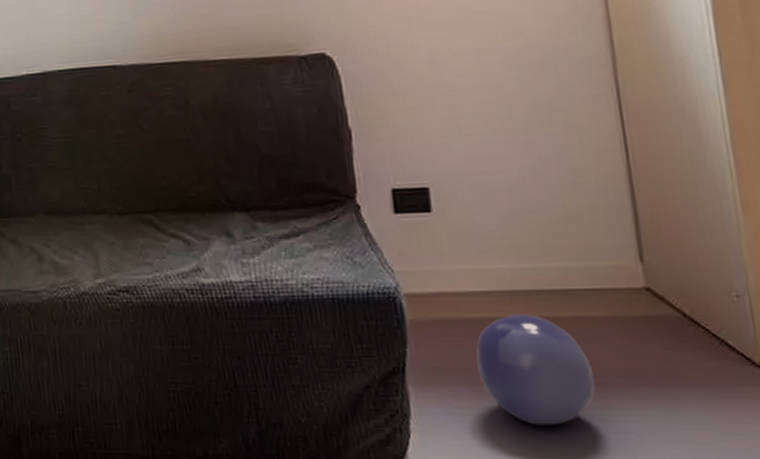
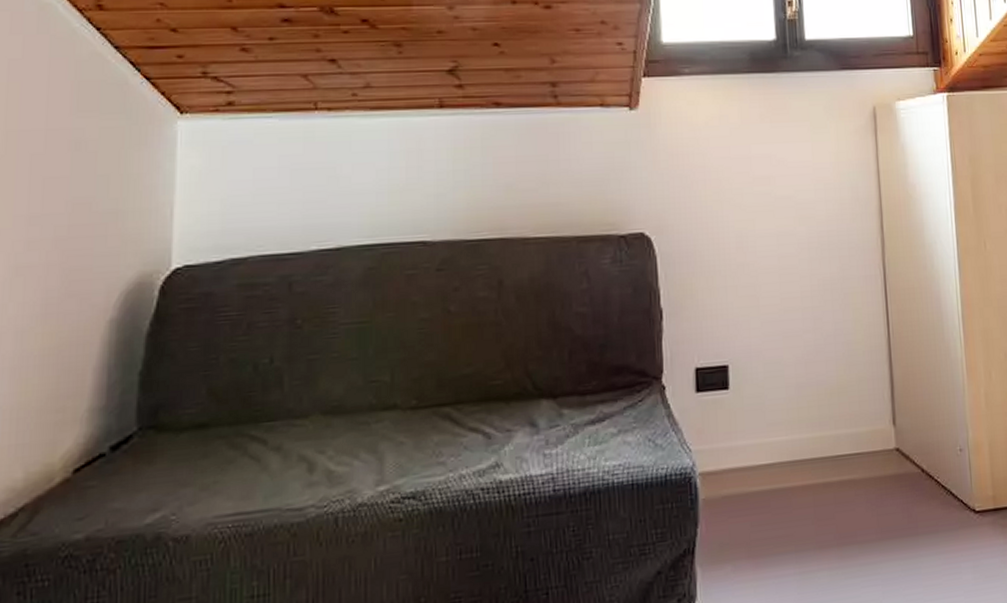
ball: present [476,313,596,426] -> none [758,482,854,590]

